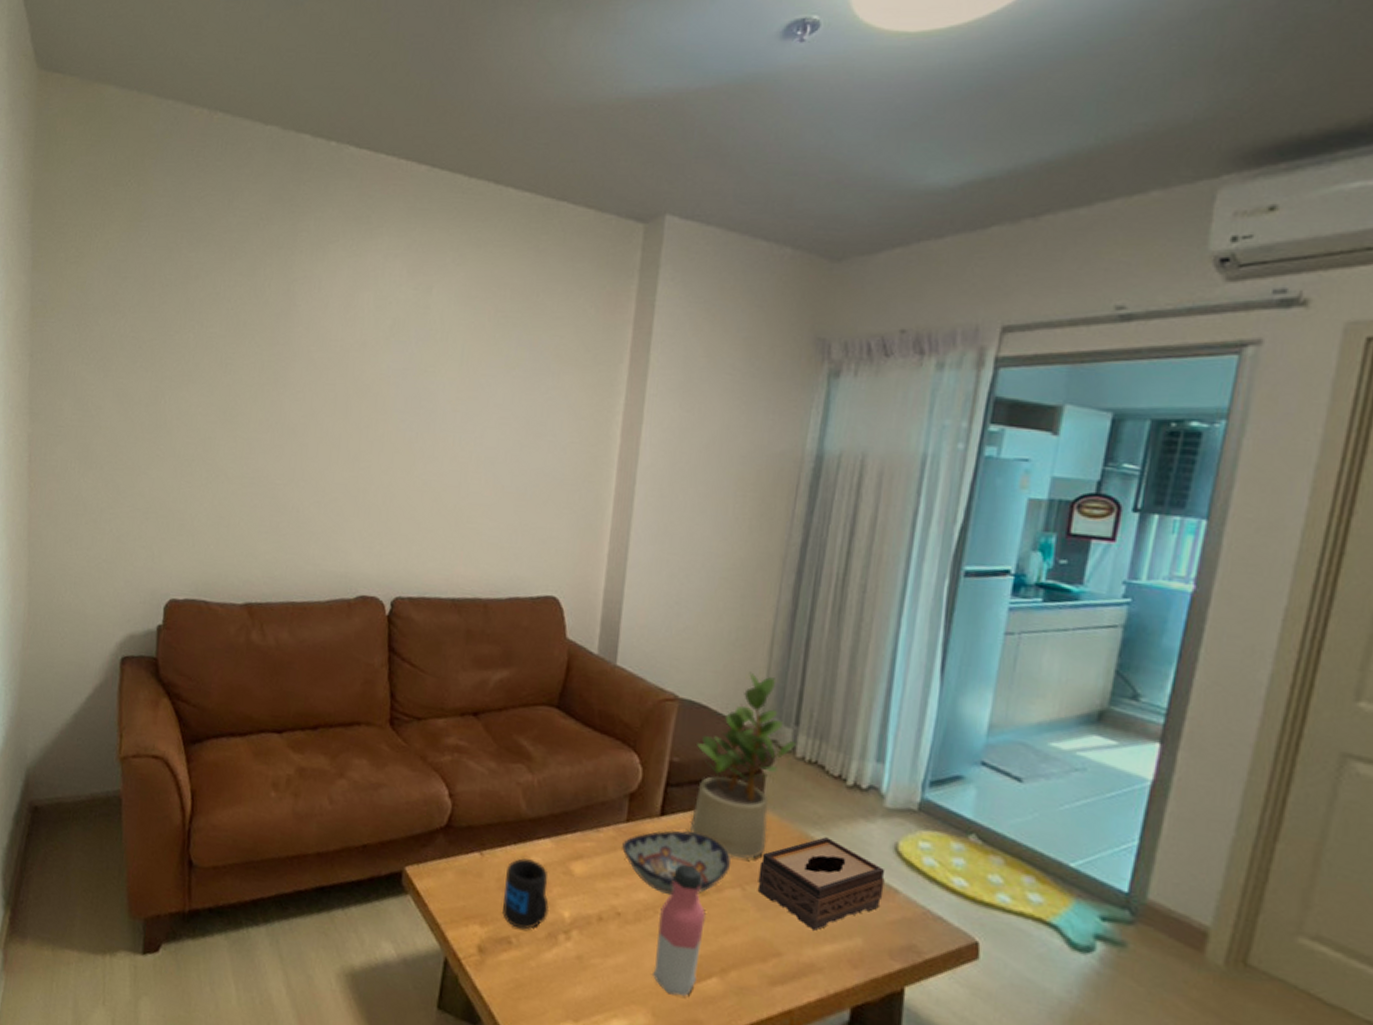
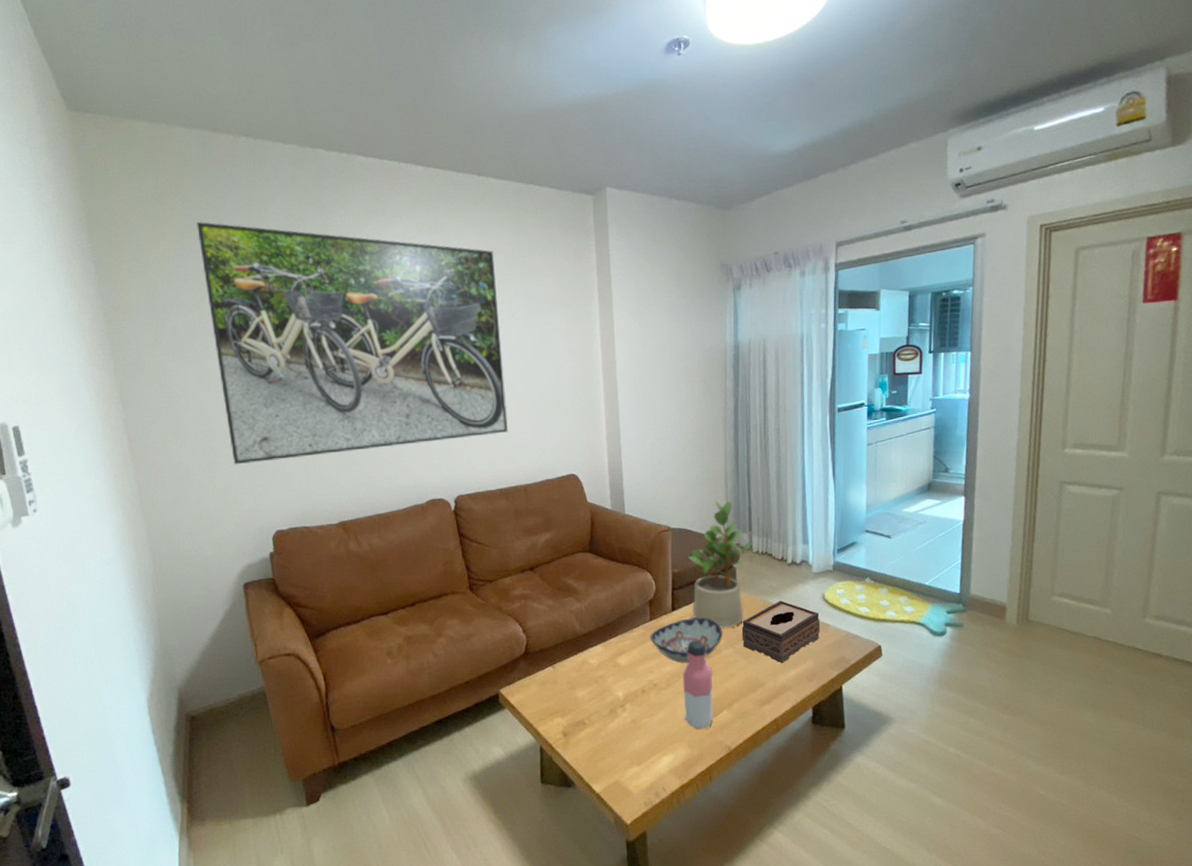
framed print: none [137,209,499,525] -> present [196,221,508,465]
mug: present [501,858,550,930] -> none [573,662,608,713]

